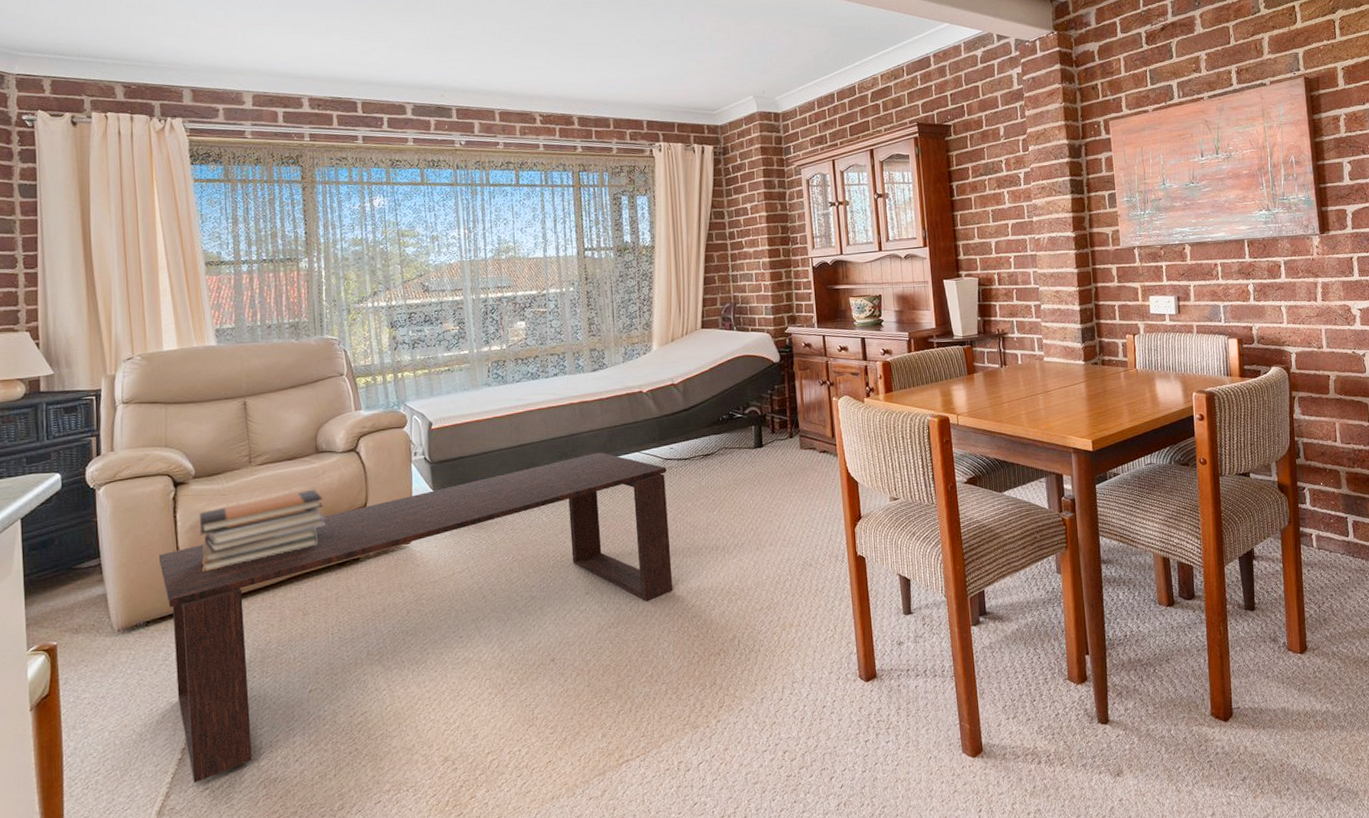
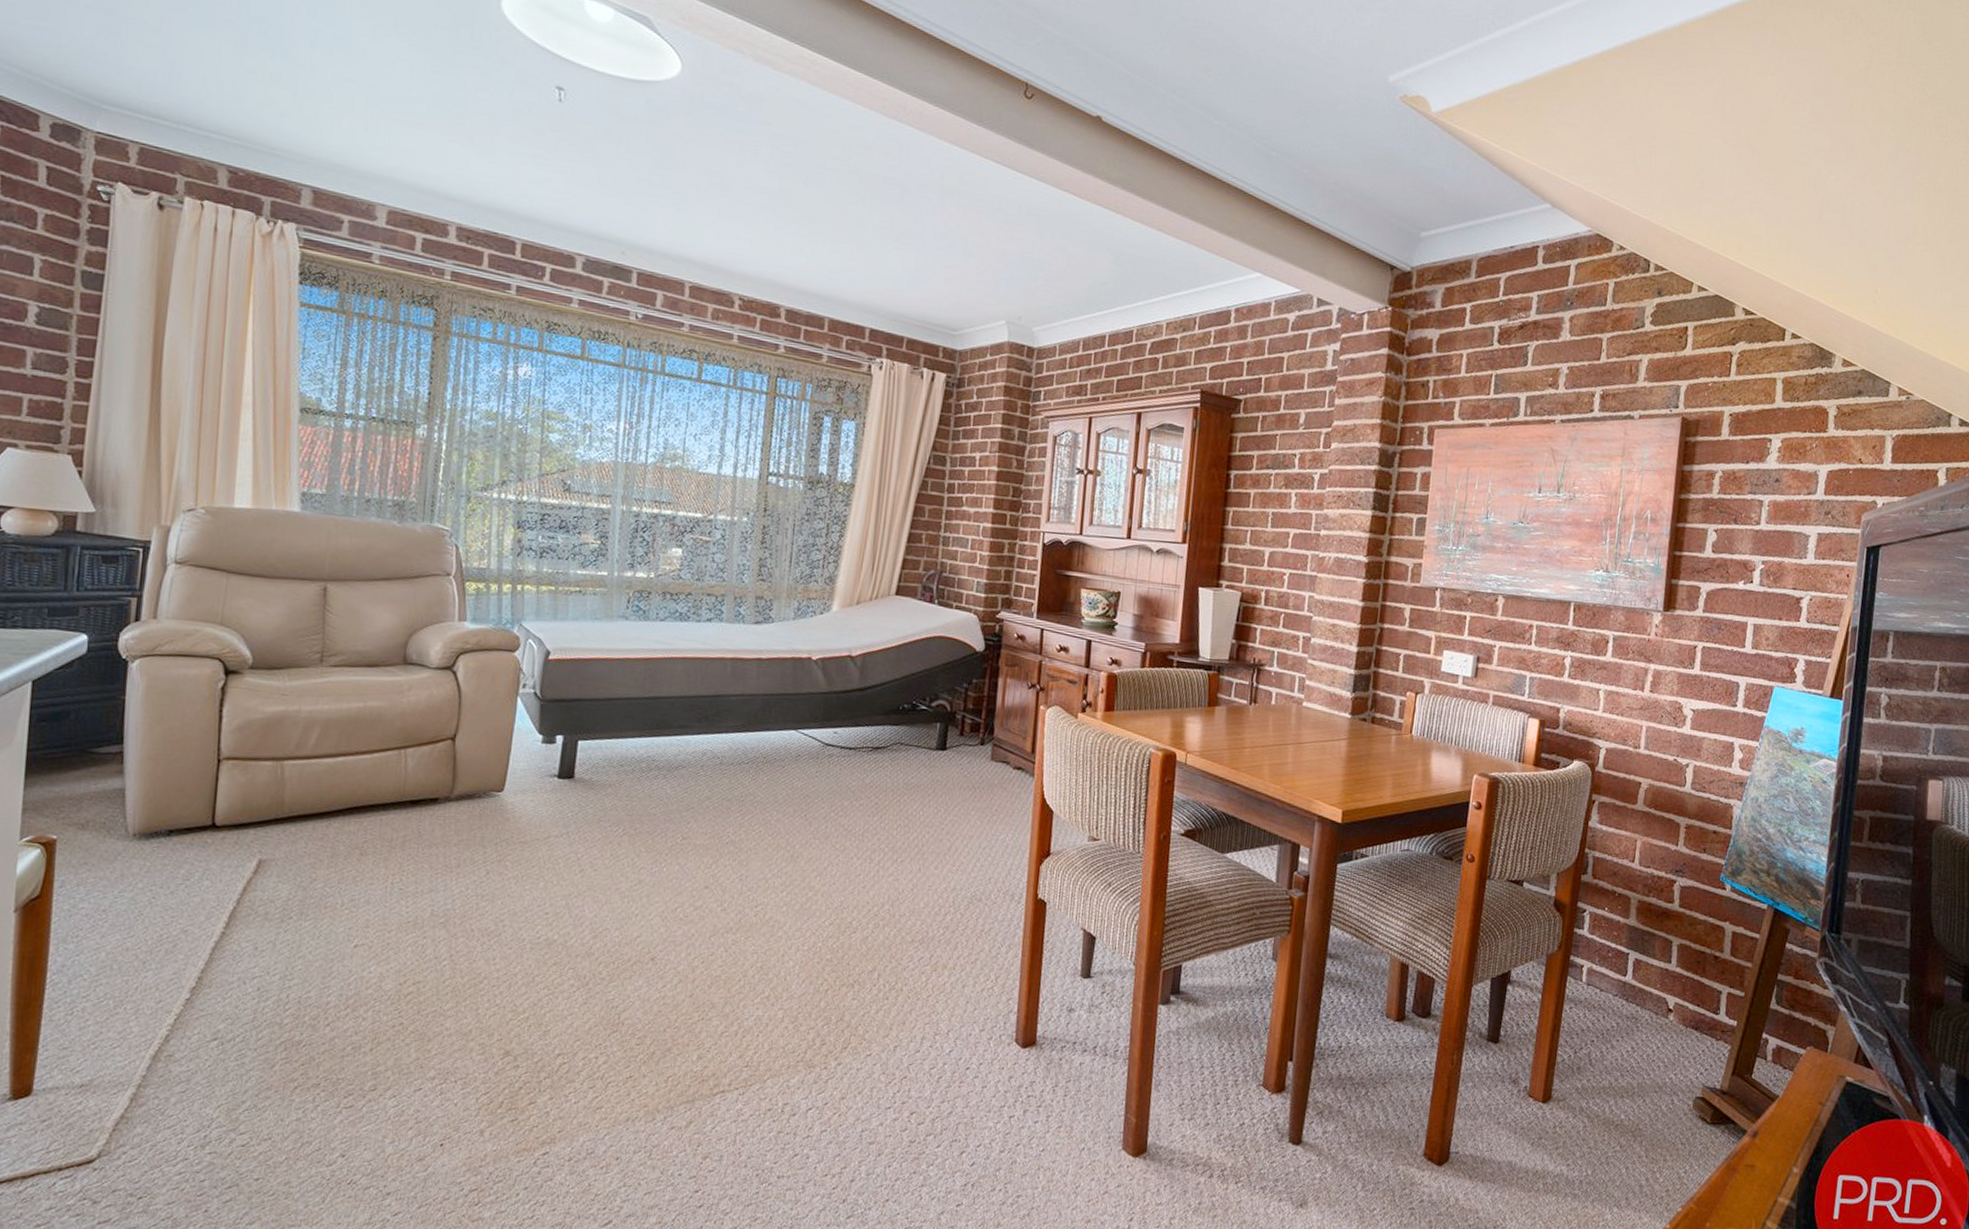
coffee table: present [158,452,673,784] -> none [194,722,826,1031]
book stack: present [199,489,326,572] -> none [246,706,404,783]

